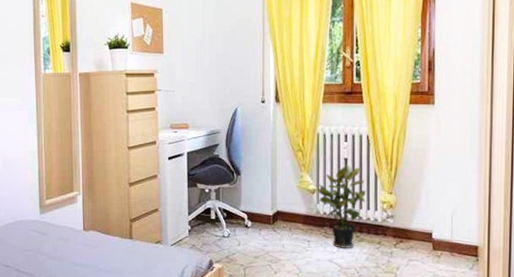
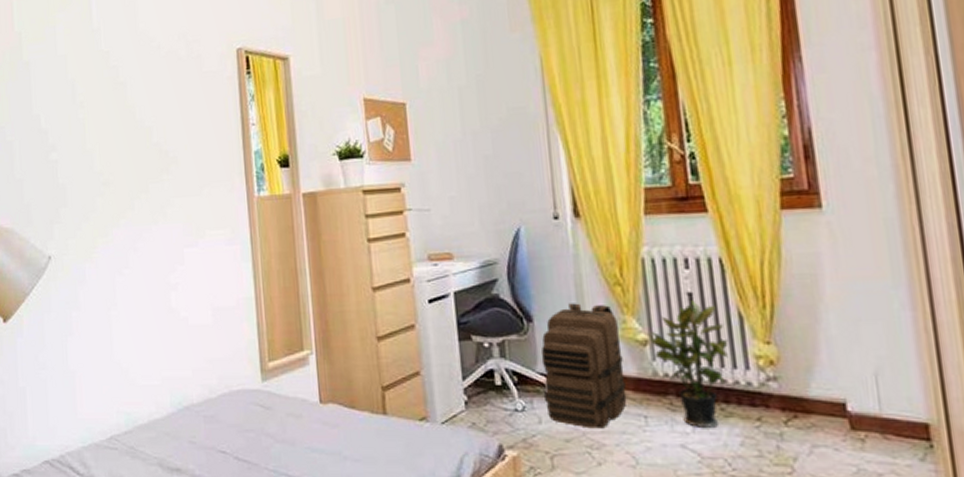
backpack: none [244,163,298,249] -> present [541,303,627,429]

